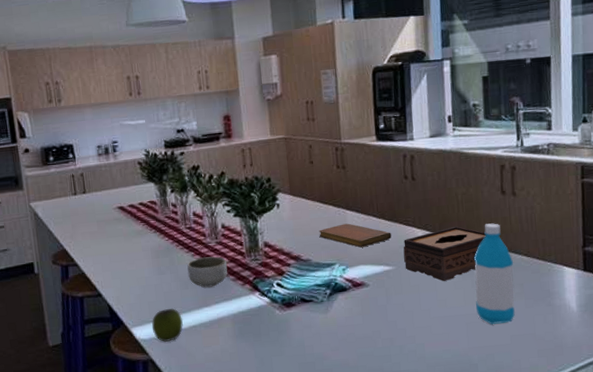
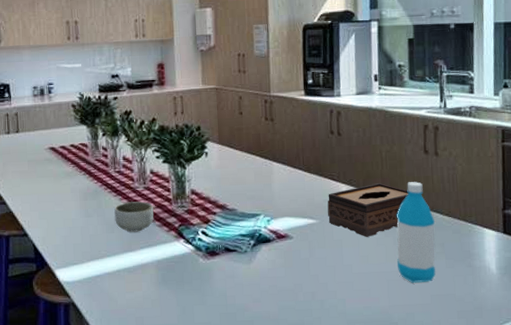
apple: present [151,308,183,343] -> none [75,251,107,286]
notebook: present [318,223,391,248] -> none [245,175,316,200]

